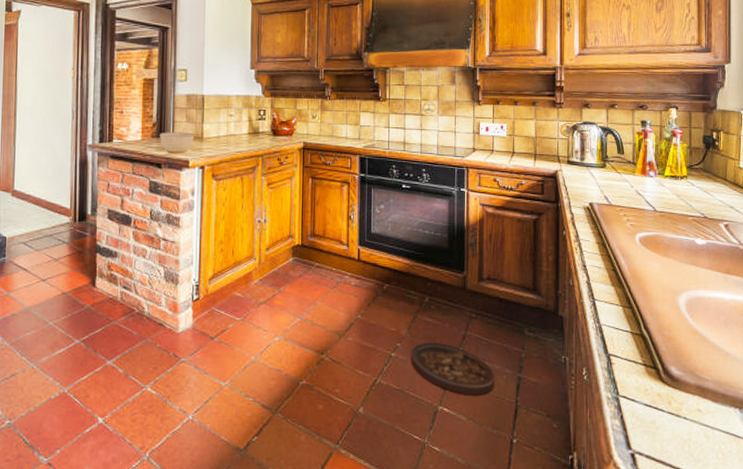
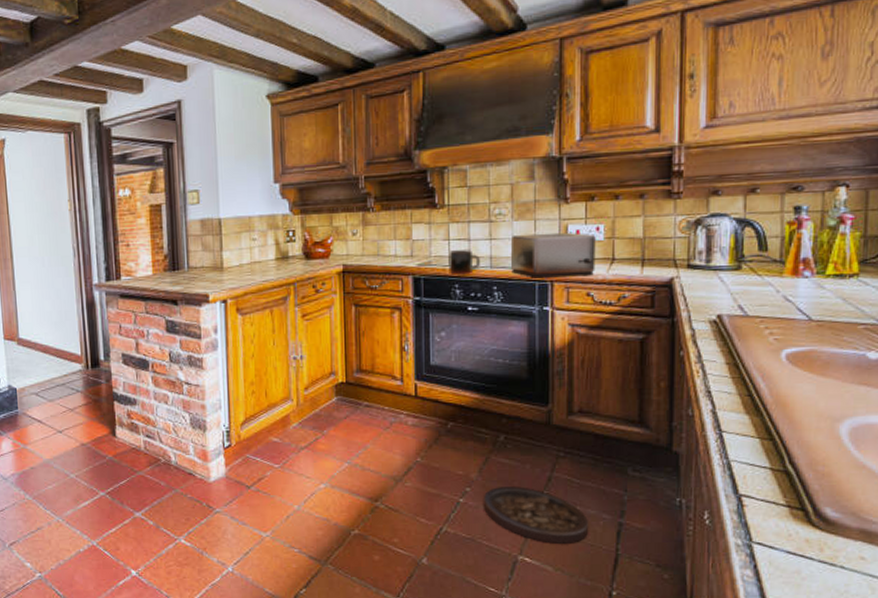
bowl: present [160,132,194,154] -> none [173,262,213,288]
mug: none [388,136,413,156] -> present [448,248,480,274]
toaster: none [436,127,501,165] -> present [510,232,596,278]

